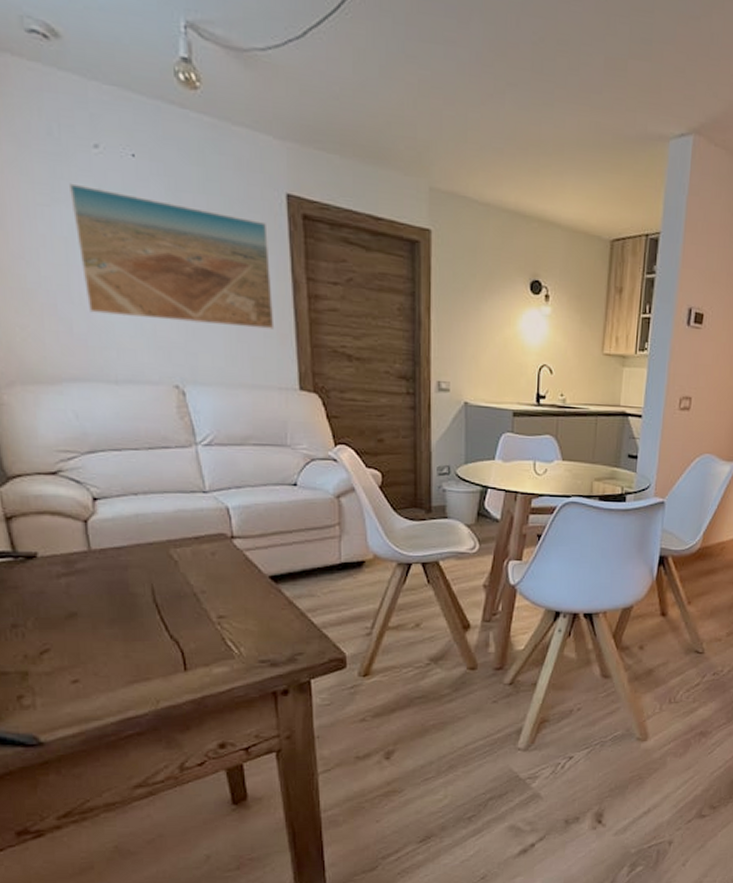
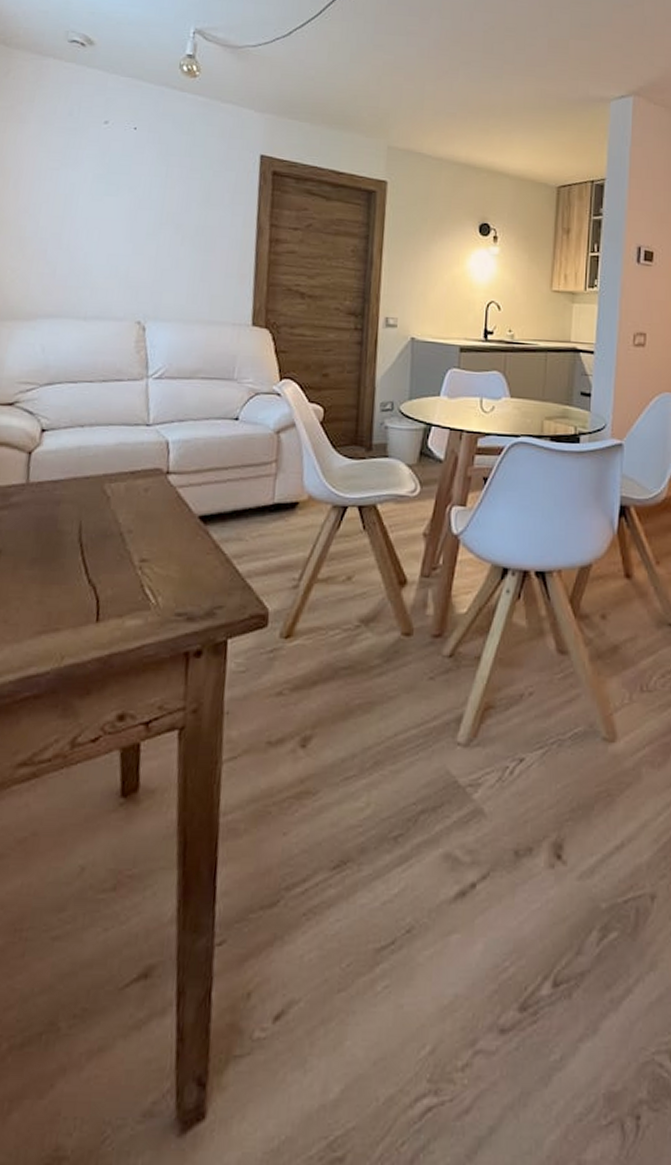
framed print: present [69,183,275,329] -> none [73,151,240,270]

